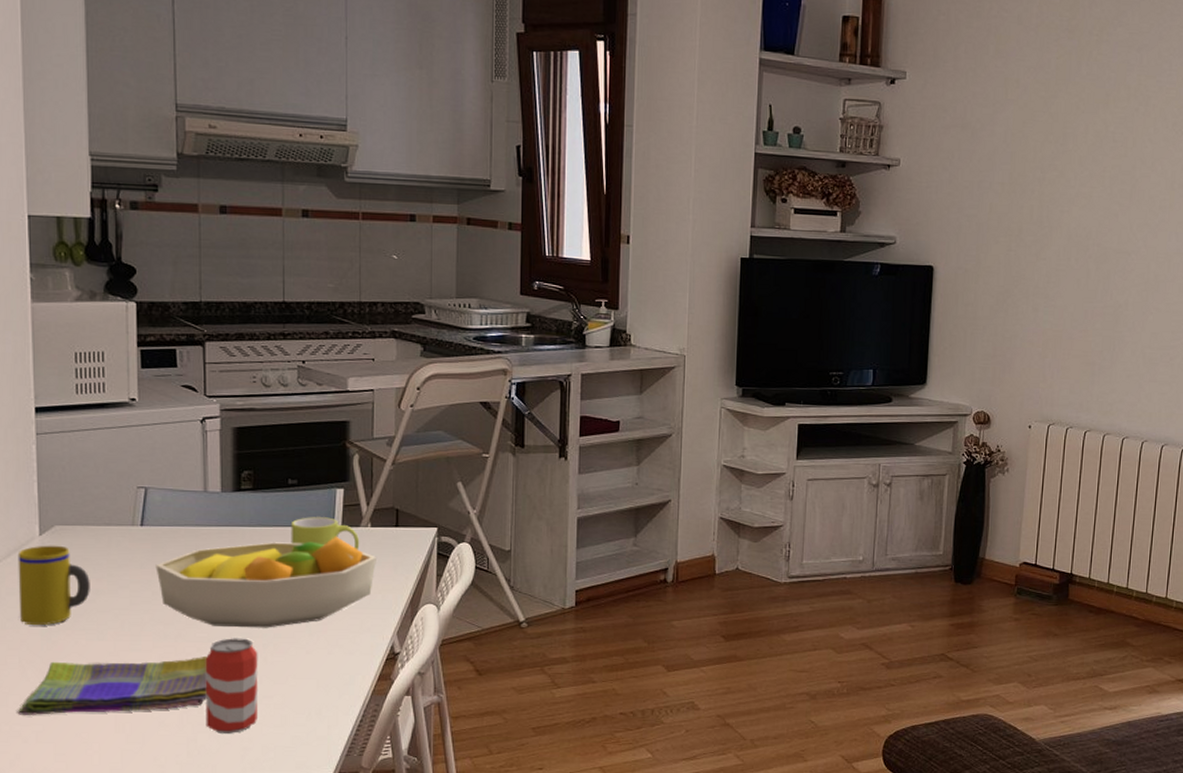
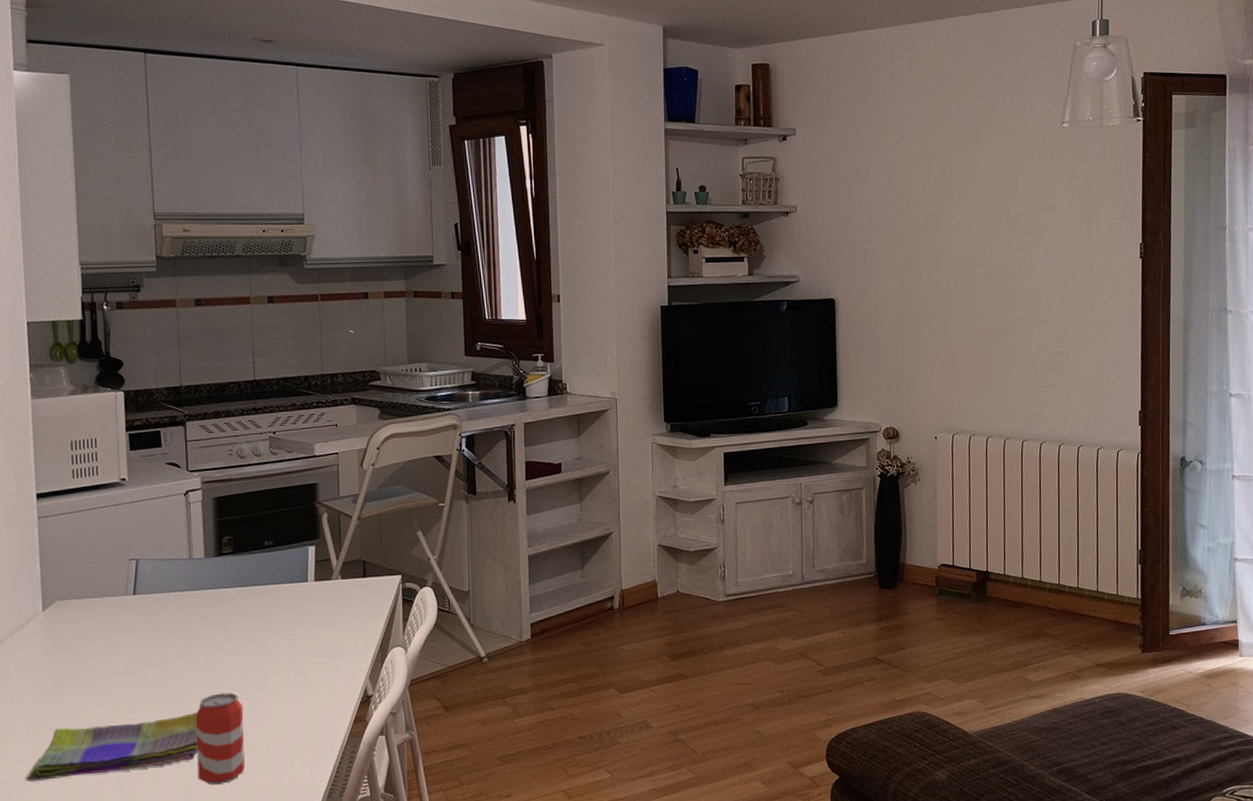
mug: present [17,545,90,626] -> none [23,619,89,696]
fruit bowl: present [155,536,378,628] -> none [148,590,348,684]
mug: present [291,517,360,550] -> none [268,573,332,602]

